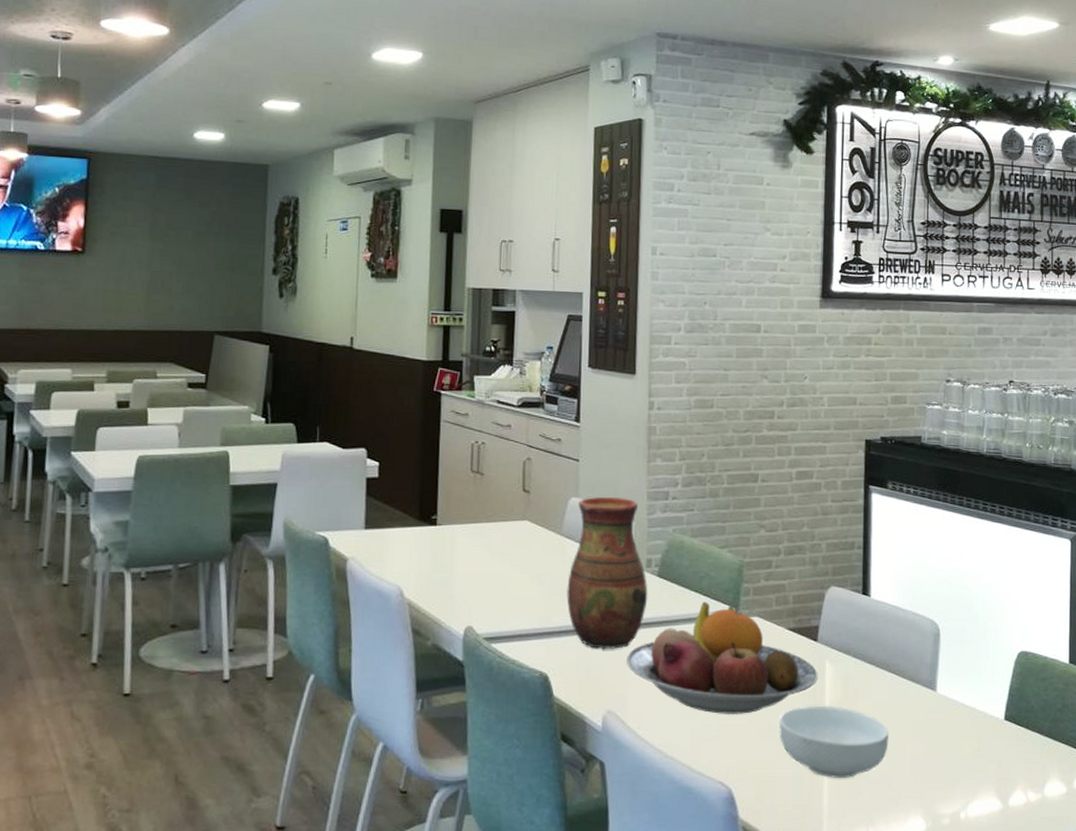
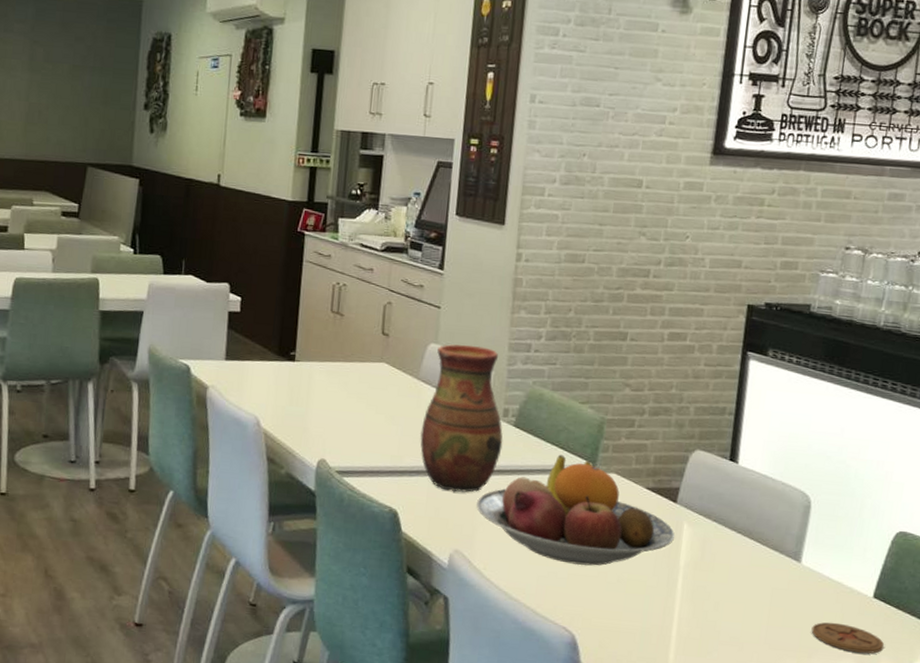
cereal bowl: present [778,705,889,778] -> none [628,564,745,637]
coaster: none [952,749,1019,778] -> present [811,622,885,654]

